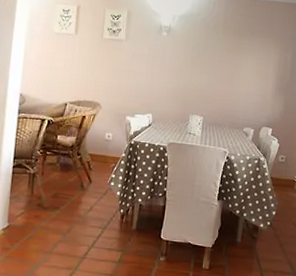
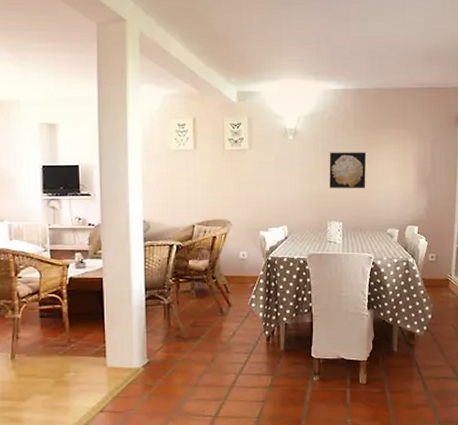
wall art: none [195,51,232,89] -> present [329,152,366,189]

